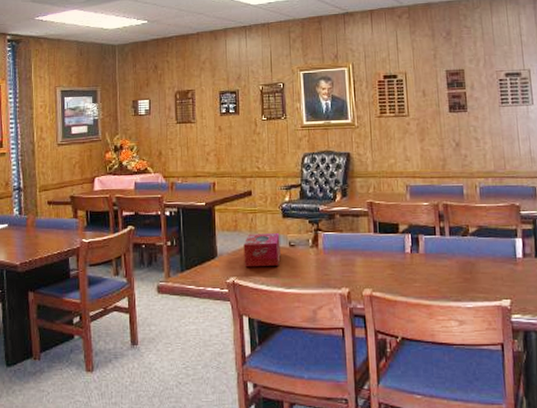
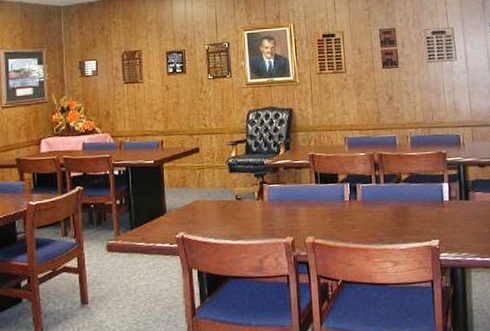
tissue box: present [243,233,281,267] -> none [192,188,228,222]

